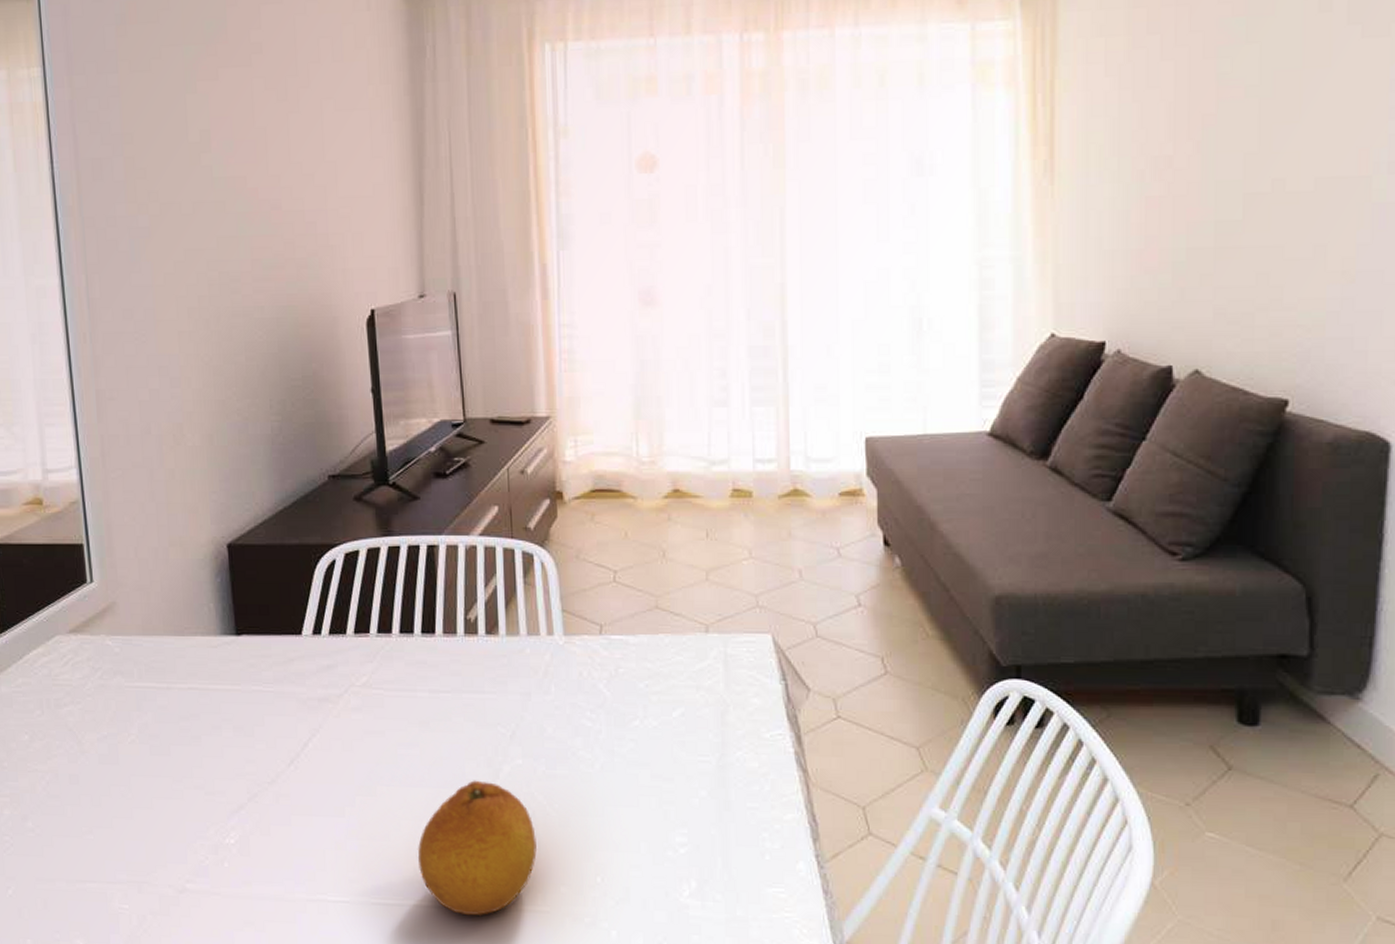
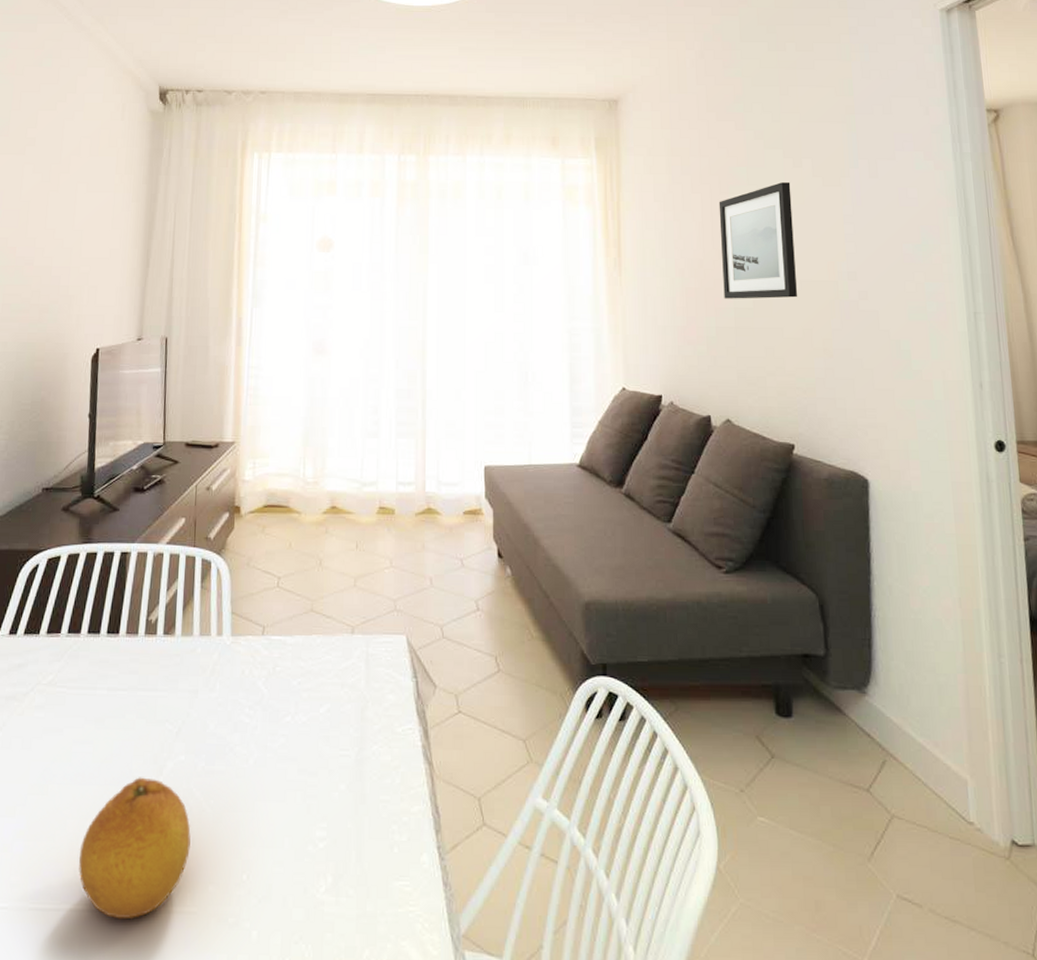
wall art: none [1200,36,1312,209] -> present [719,182,798,299]

